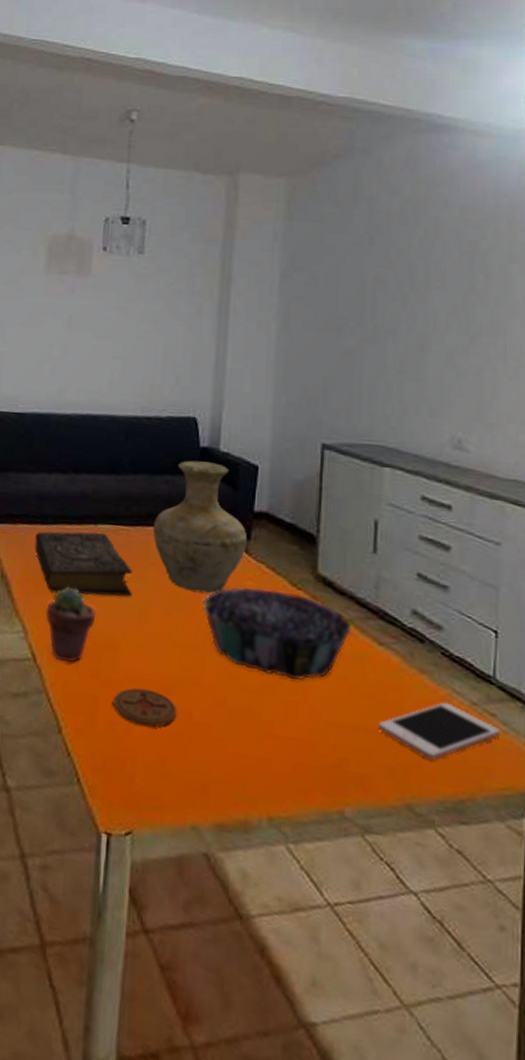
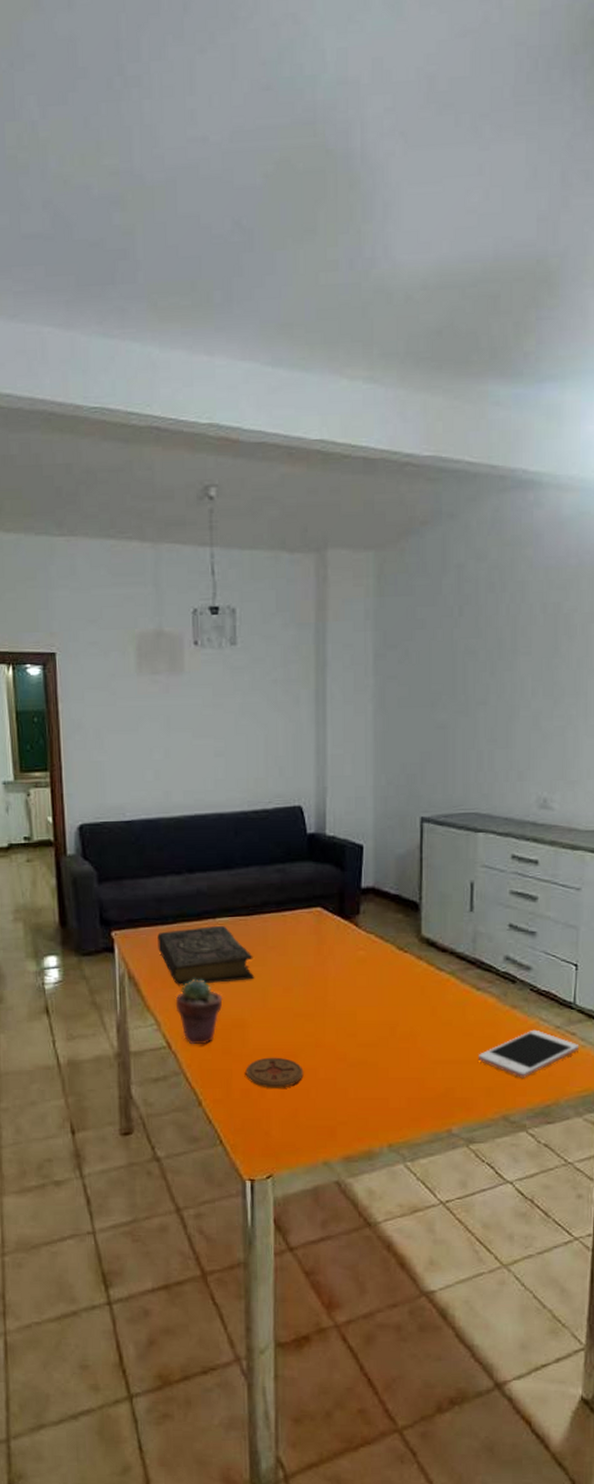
vase: present [152,460,248,594] -> none [268,847,357,968]
decorative bowl: present [202,586,352,681] -> none [319,956,454,1031]

